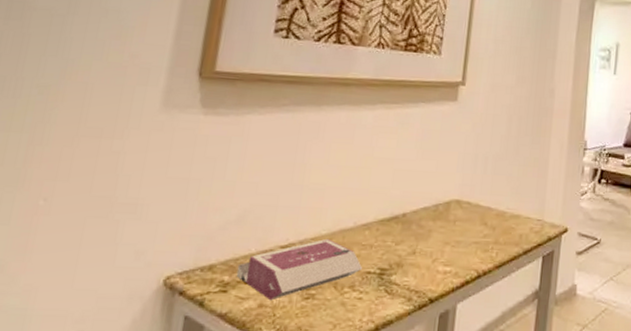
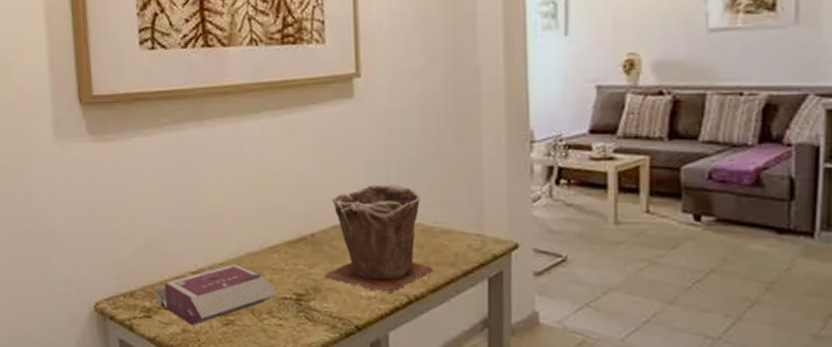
plant pot: none [409,173,501,268] -> present [324,184,433,293]

